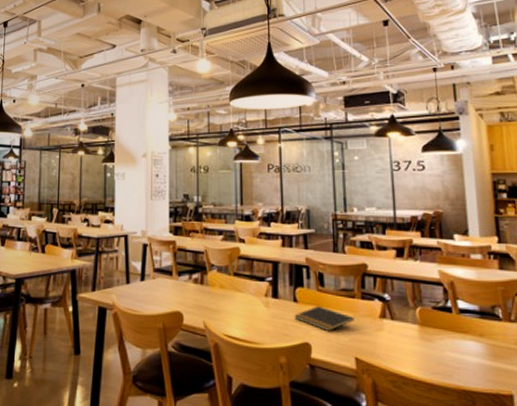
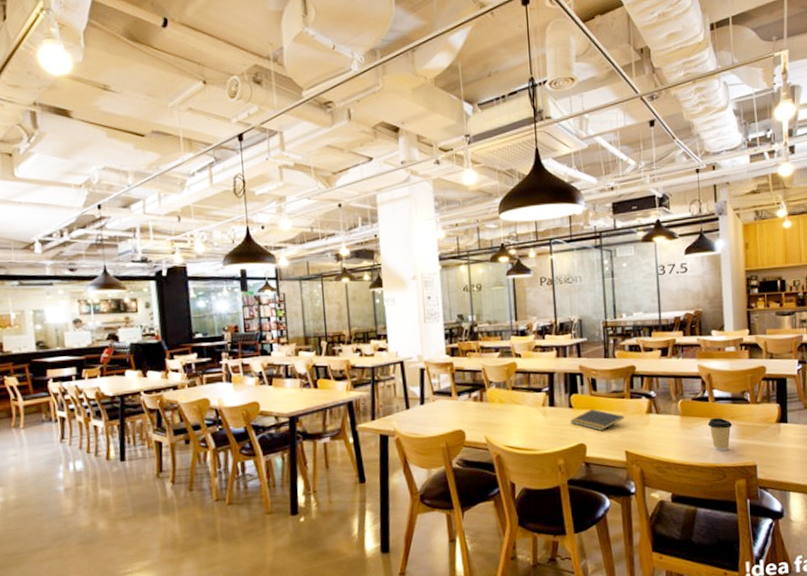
coffee cup: none [451,332,482,373] -> present [707,417,733,451]

